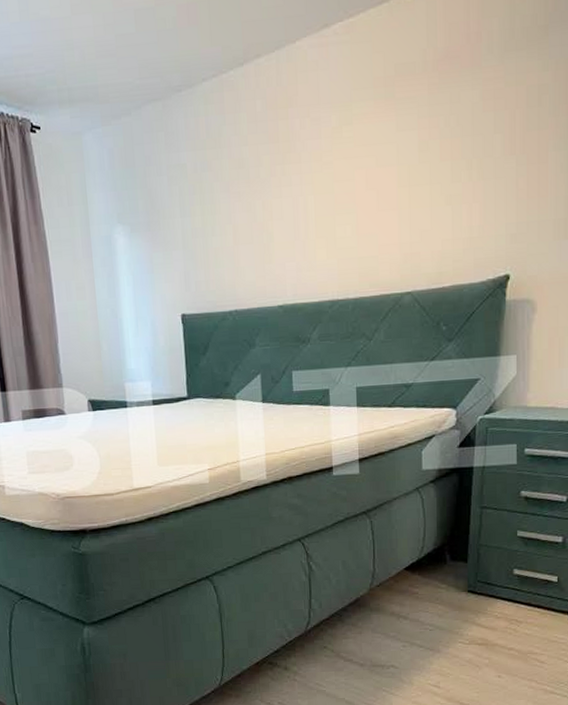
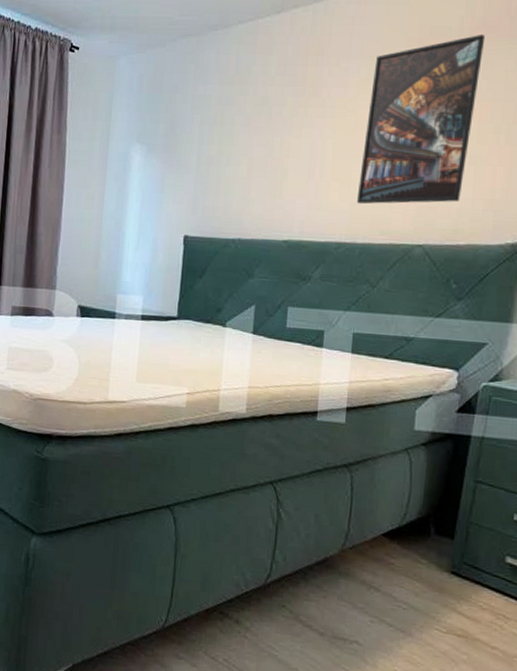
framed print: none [343,65,449,259] -> present [356,33,486,205]

